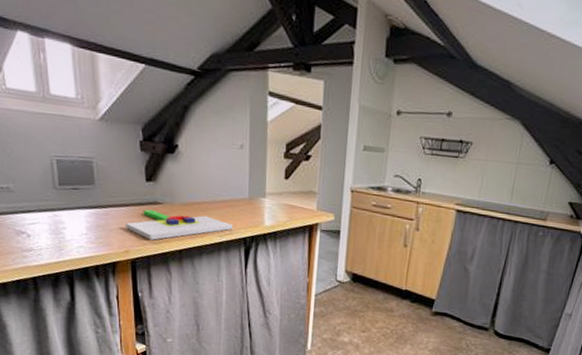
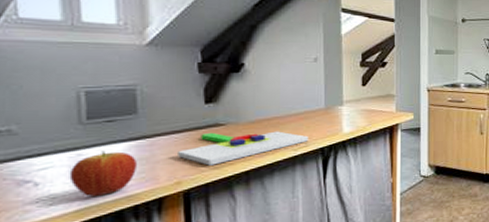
fruit: none [50,214,96,253] -> present [69,150,137,196]

